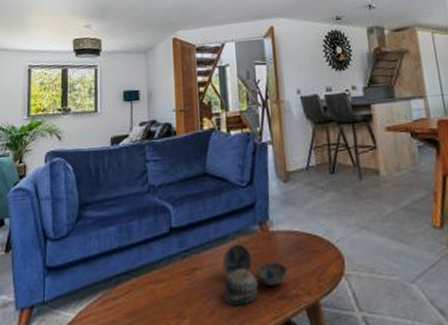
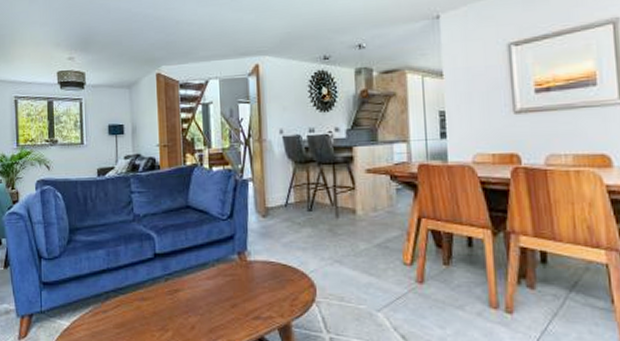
decorative bowl: present [222,244,288,306] -> none [202,270,263,323]

